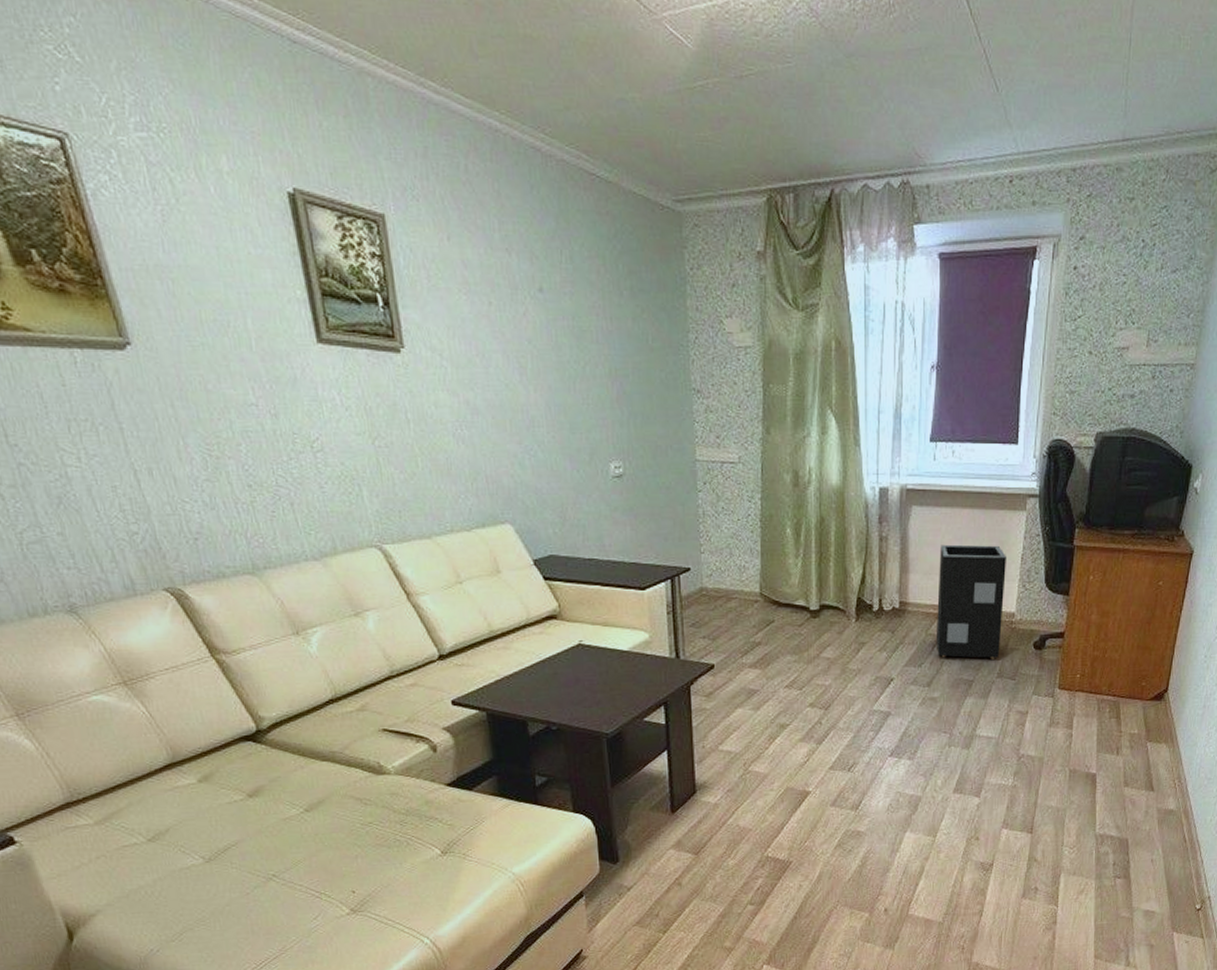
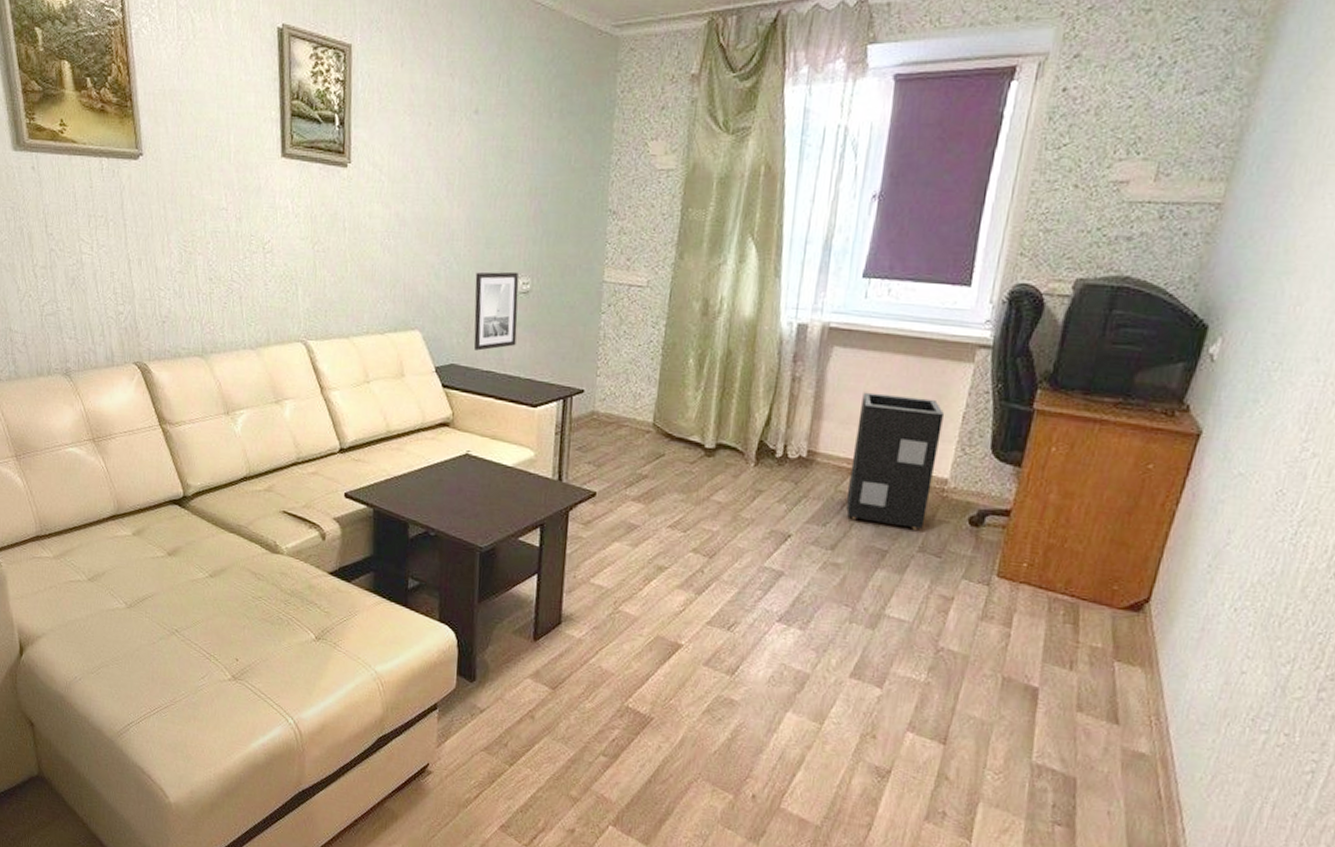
wall art: none [563,456,616,539] -> present [473,271,519,351]

